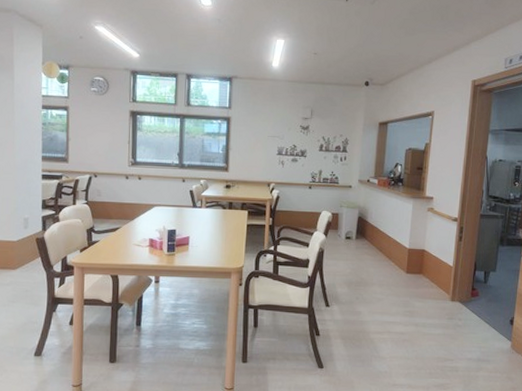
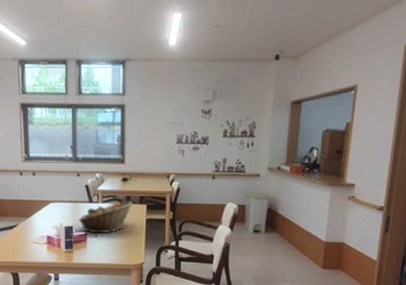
fruit basket: none [181,206,236,238] -> present [78,200,134,234]

